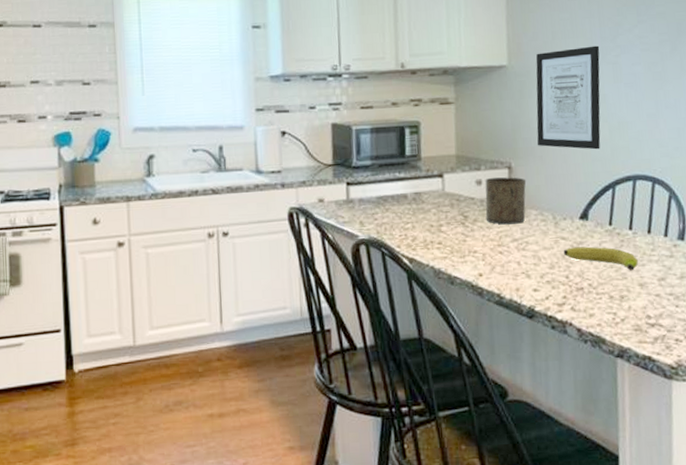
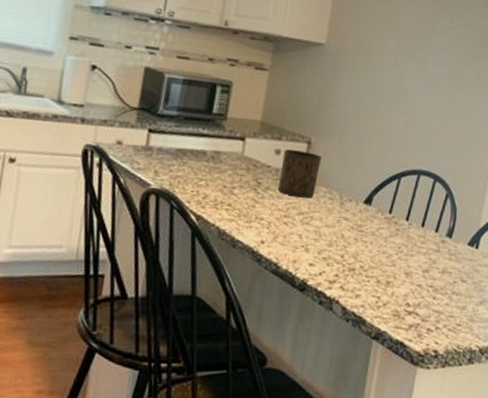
wall art: present [536,45,601,150] -> none [338,38,412,140]
fruit: present [563,246,638,270] -> none [343,229,408,258]

